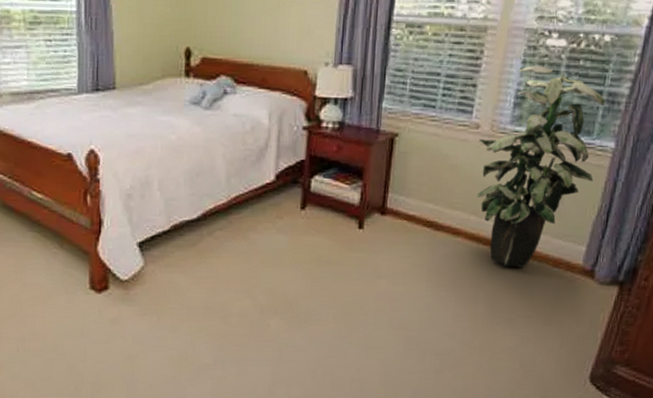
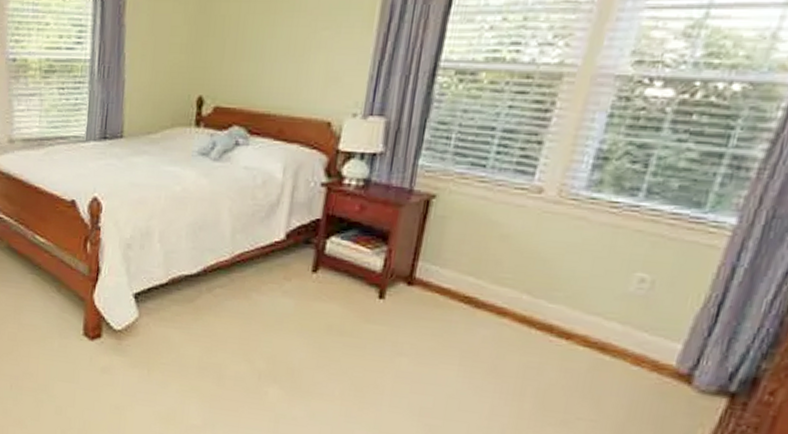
indoor plant: present [476,66,606,268] -> none [532,120,728,362]

